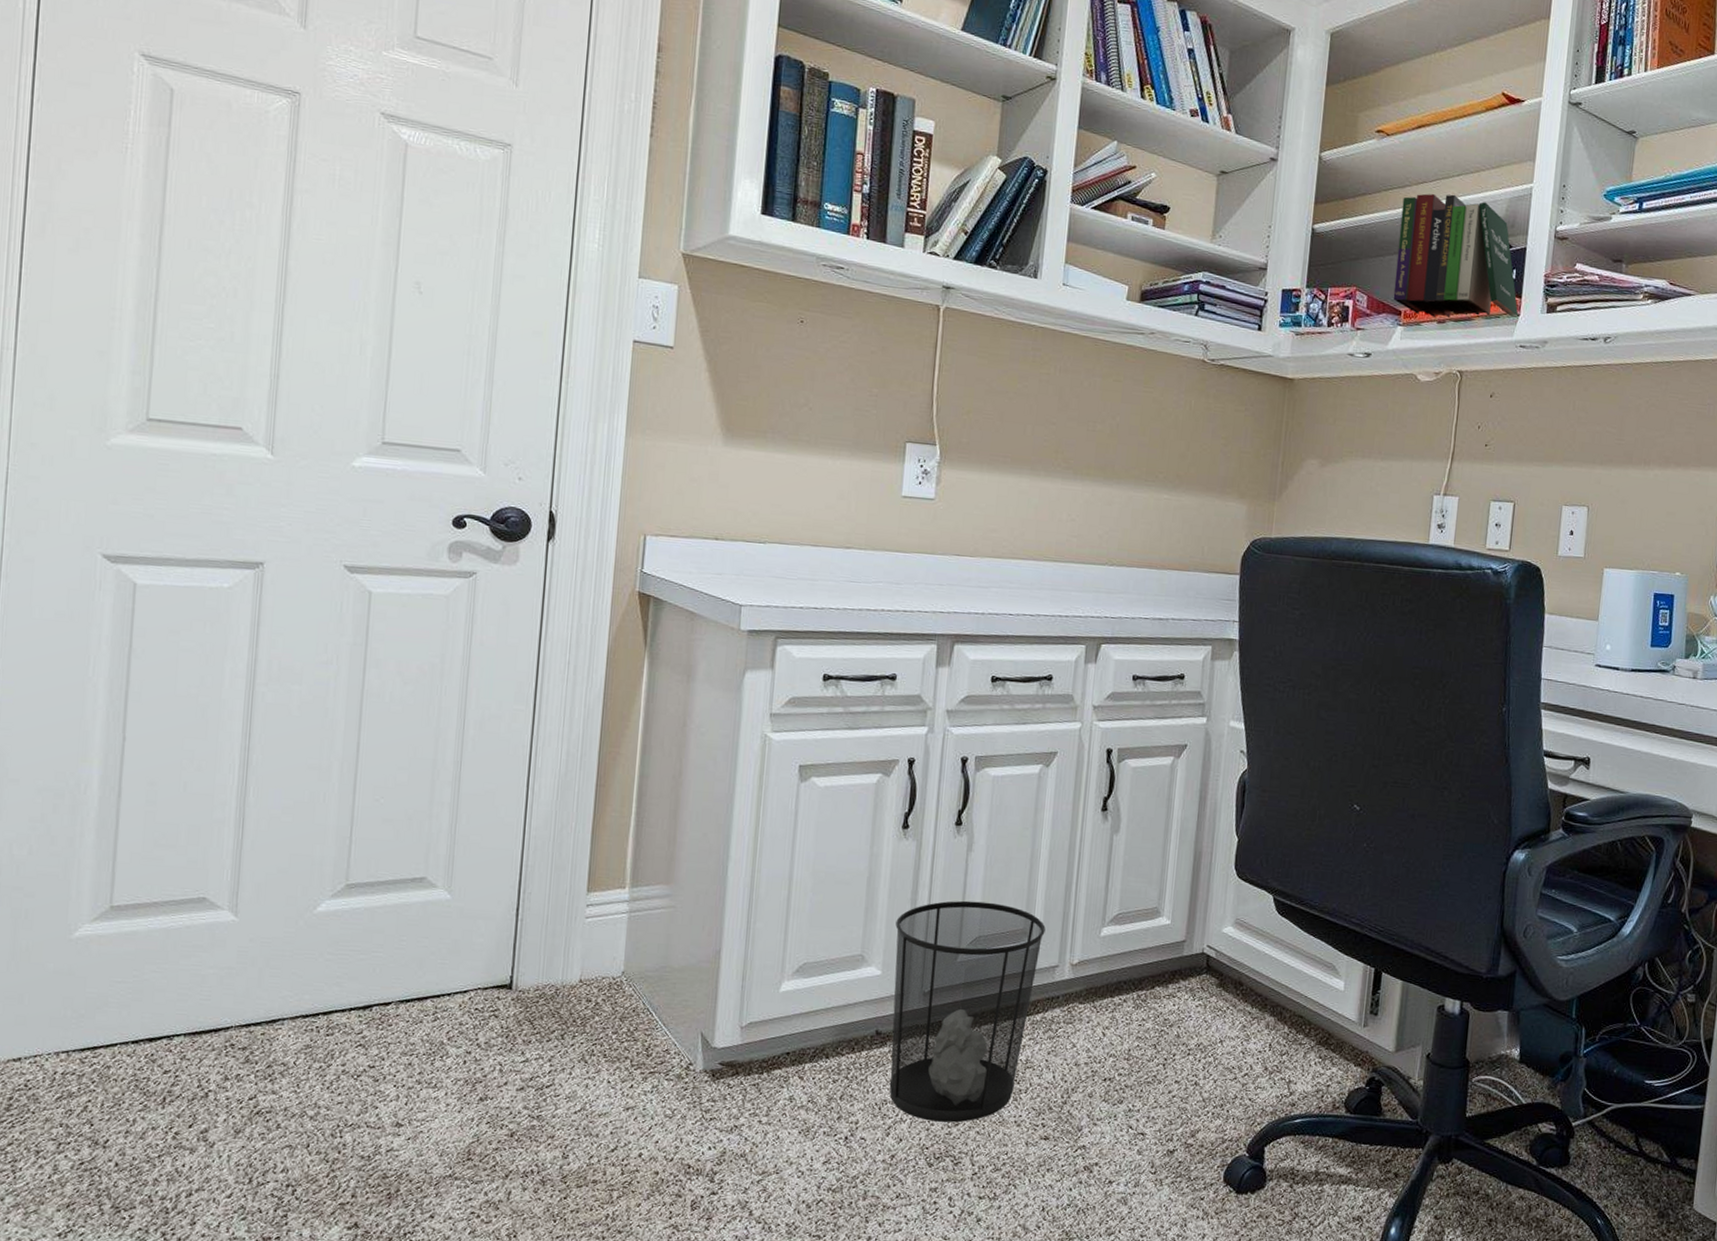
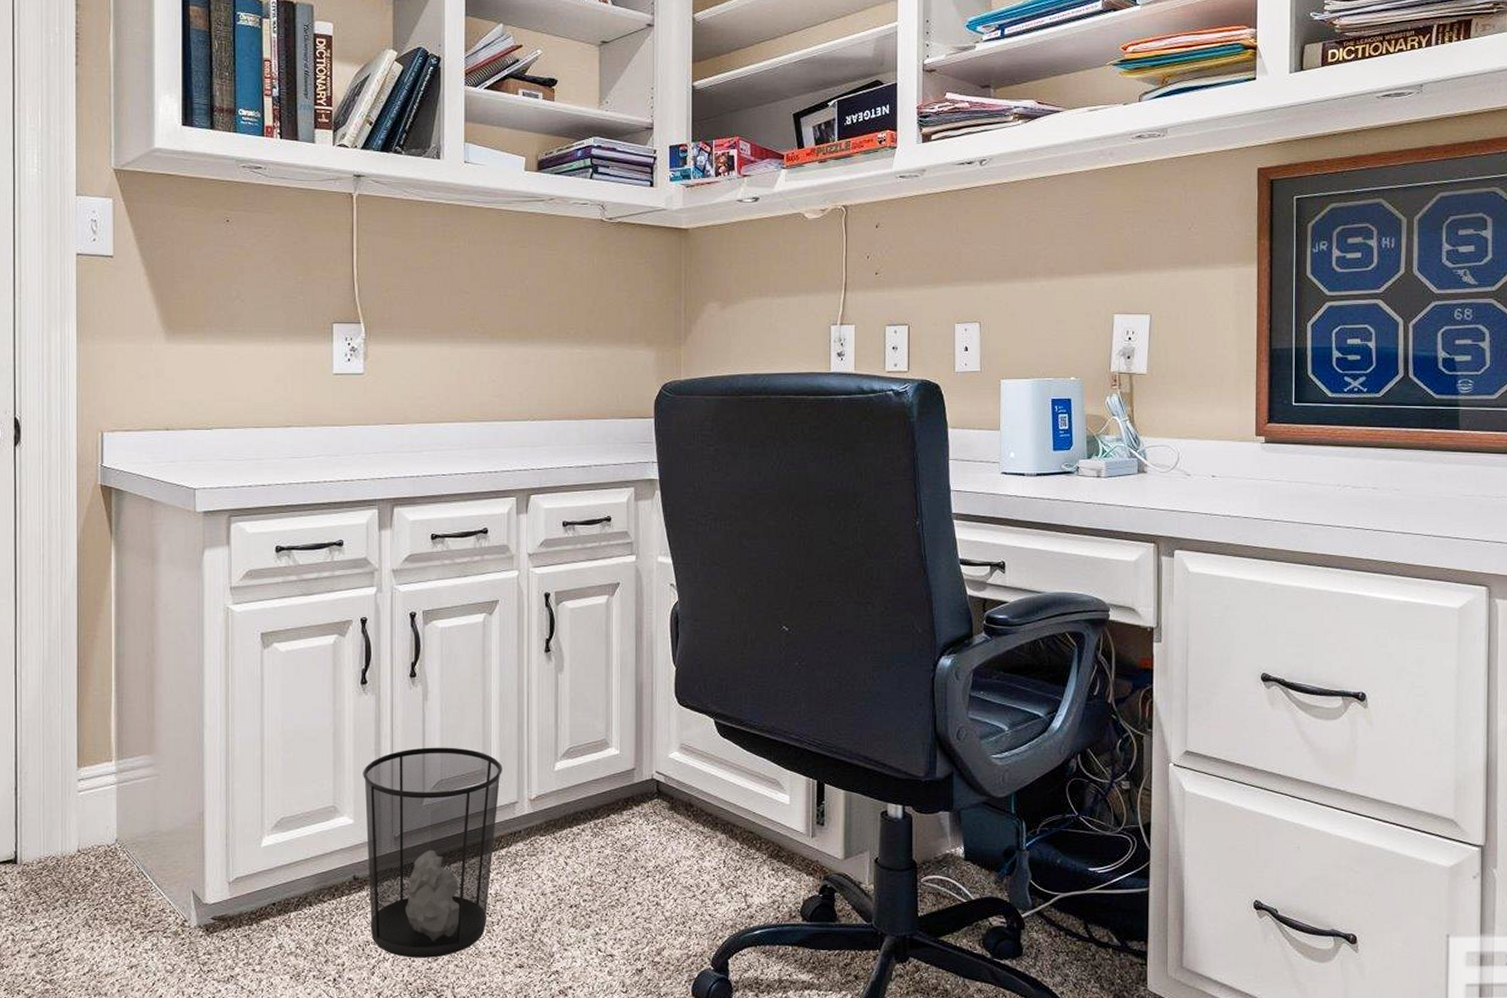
books: present [1393,193,1519,318] -> none [775,40,896,157]

